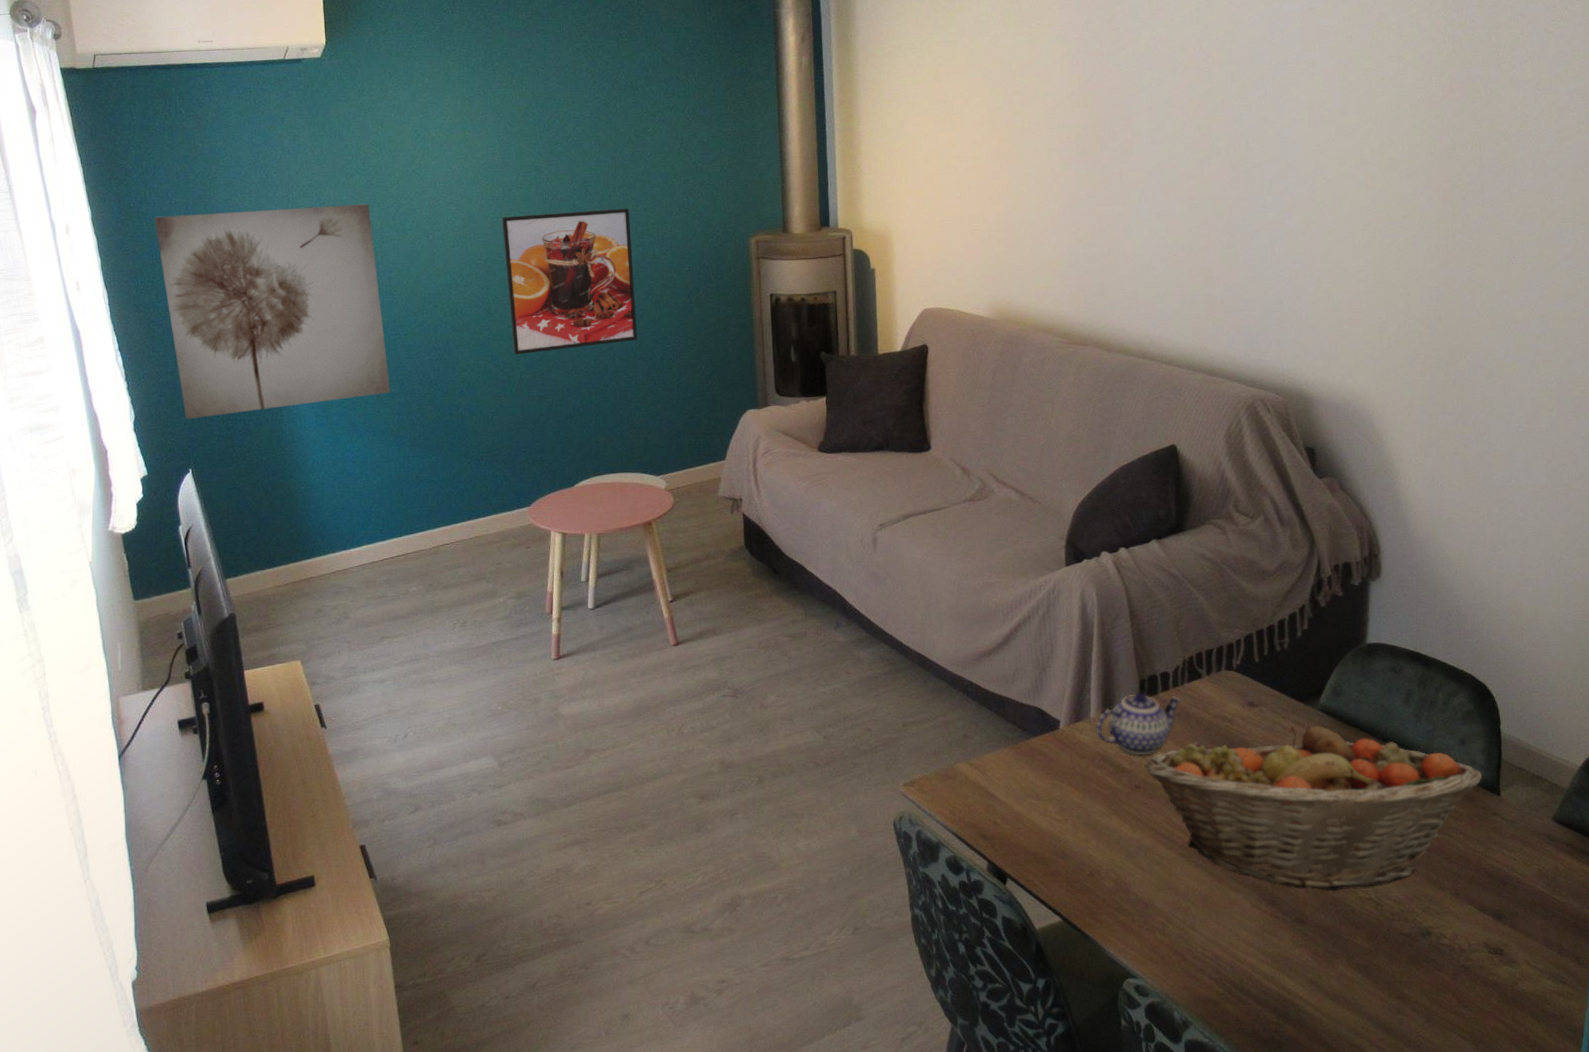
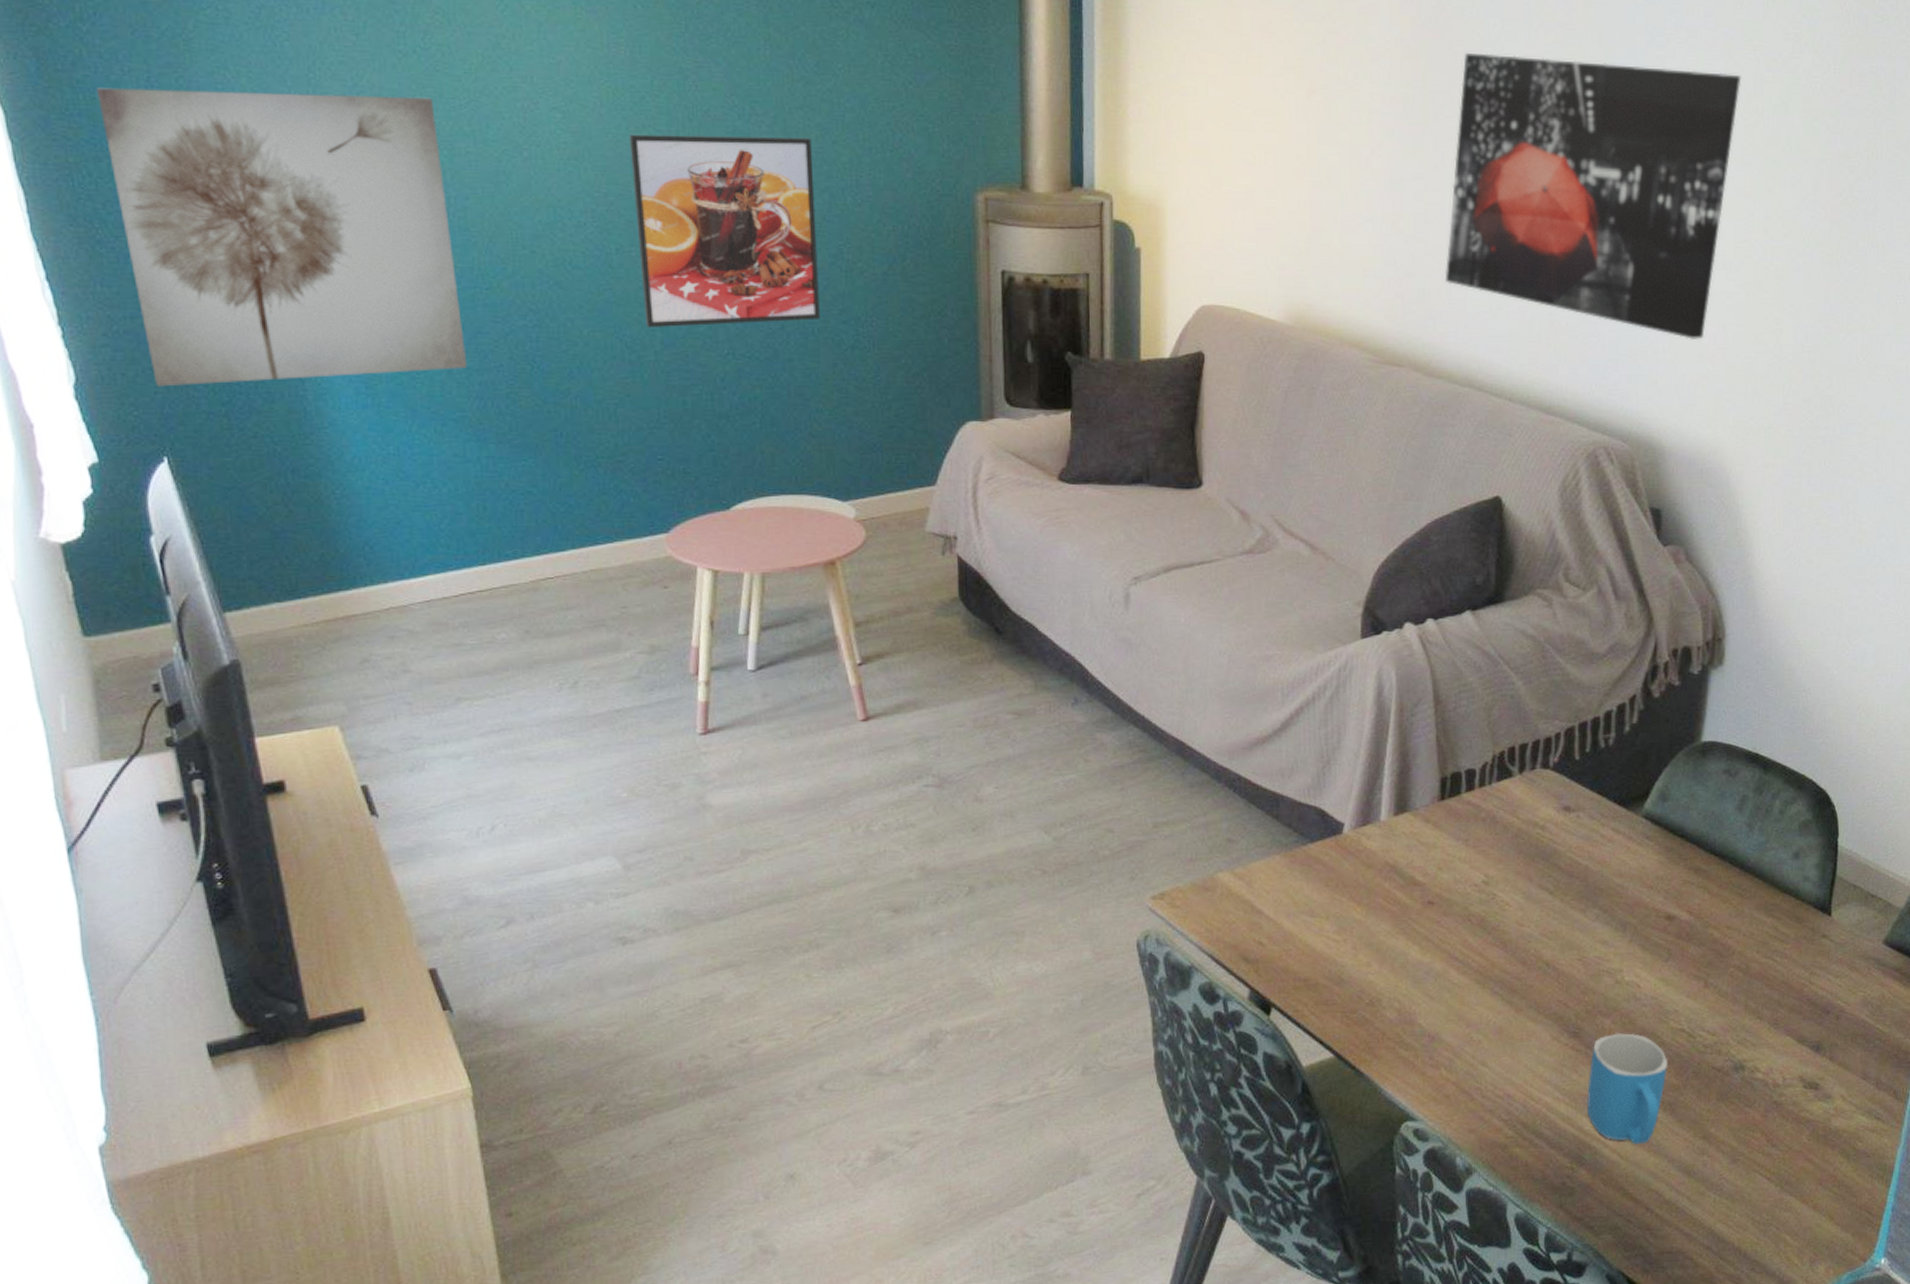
teapot: present [1095,691,1182,756] -> none [1385,790,1488,867]
wall art: none [1117,92,1356,308] -> present [1445,52,1741,341]
fruit basket: present [1144,725,1483,892] -> none [1440,834,1815,1022]
mug: none [1287,901,1360,1002] -> present [1586,1033,1668,1144]

